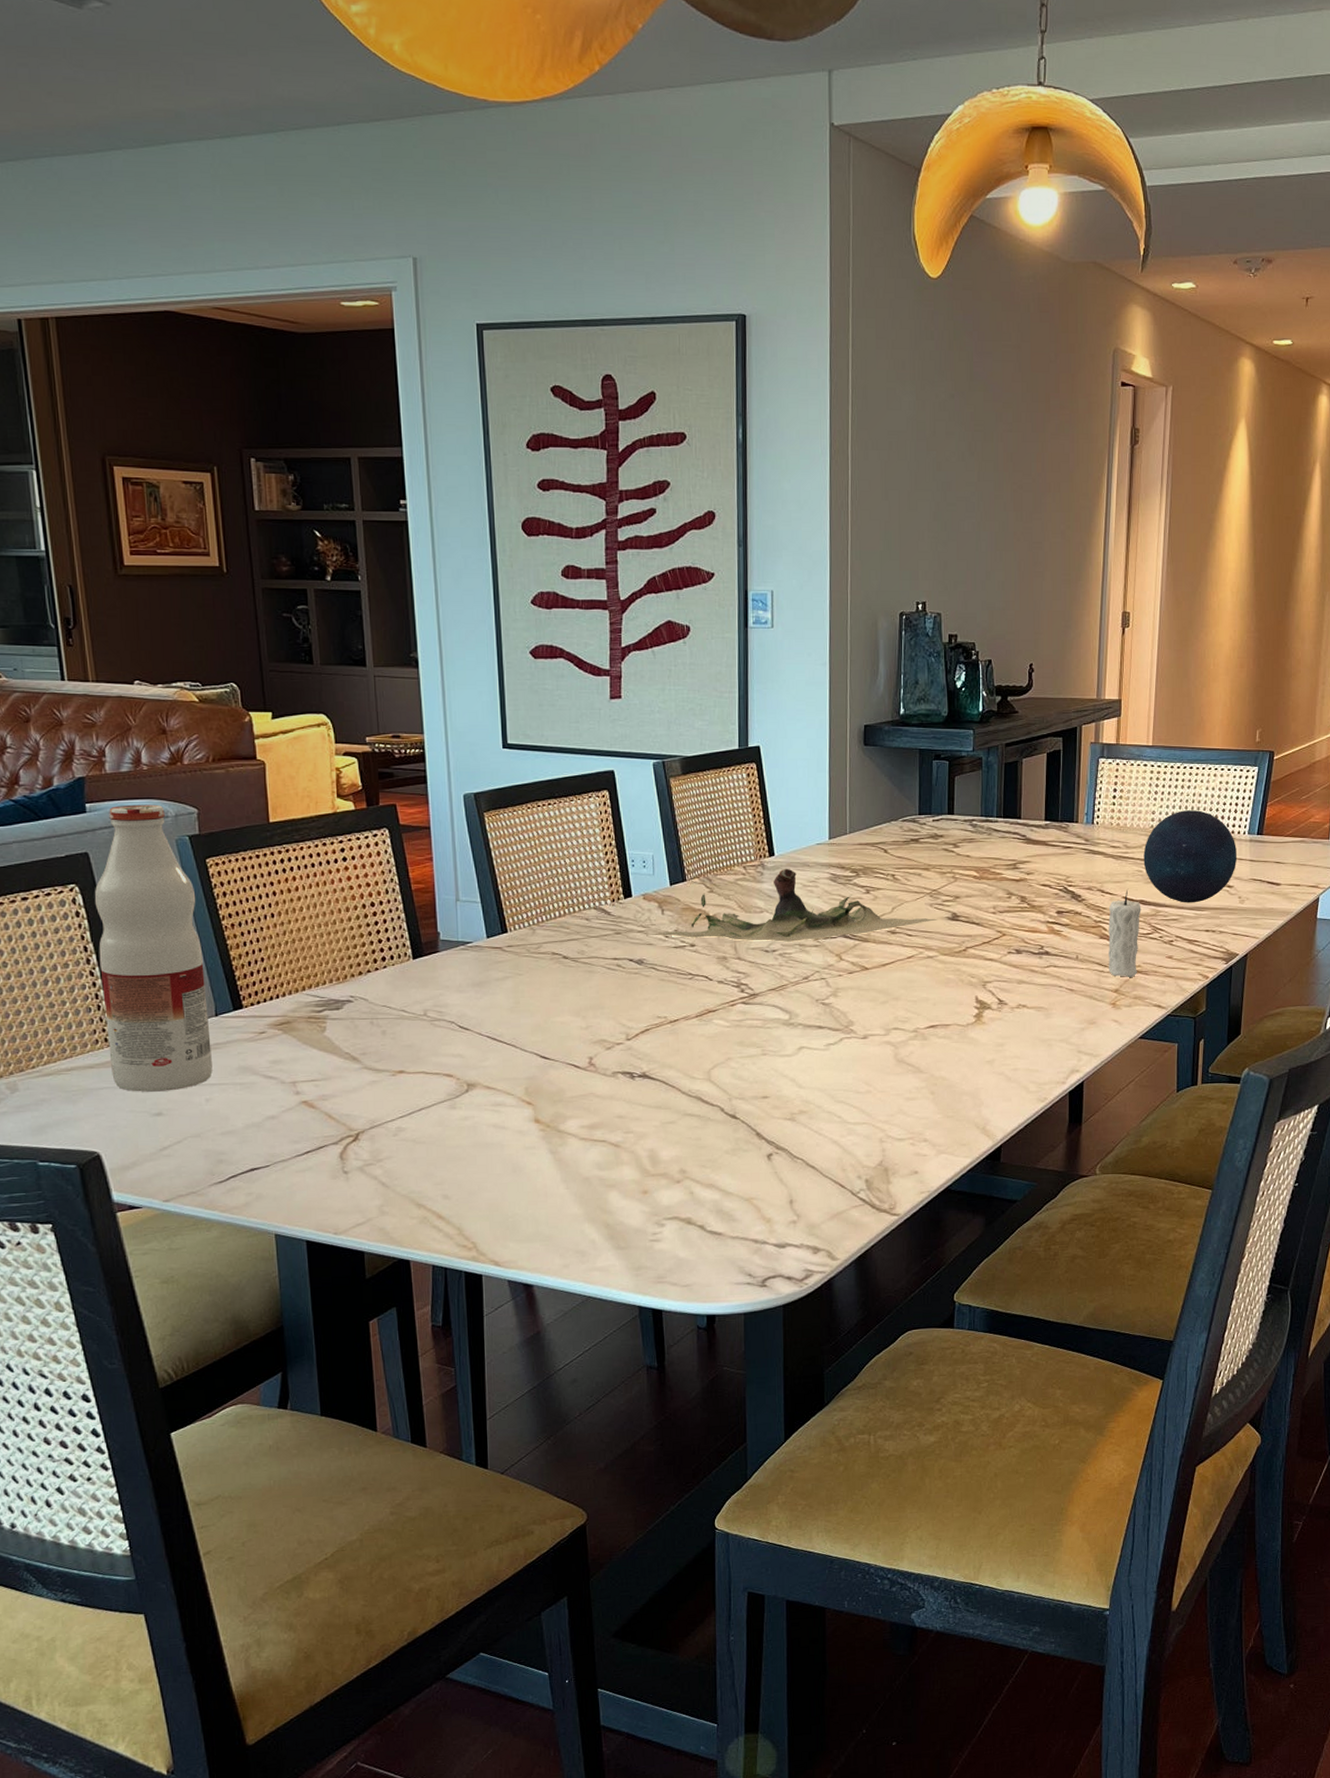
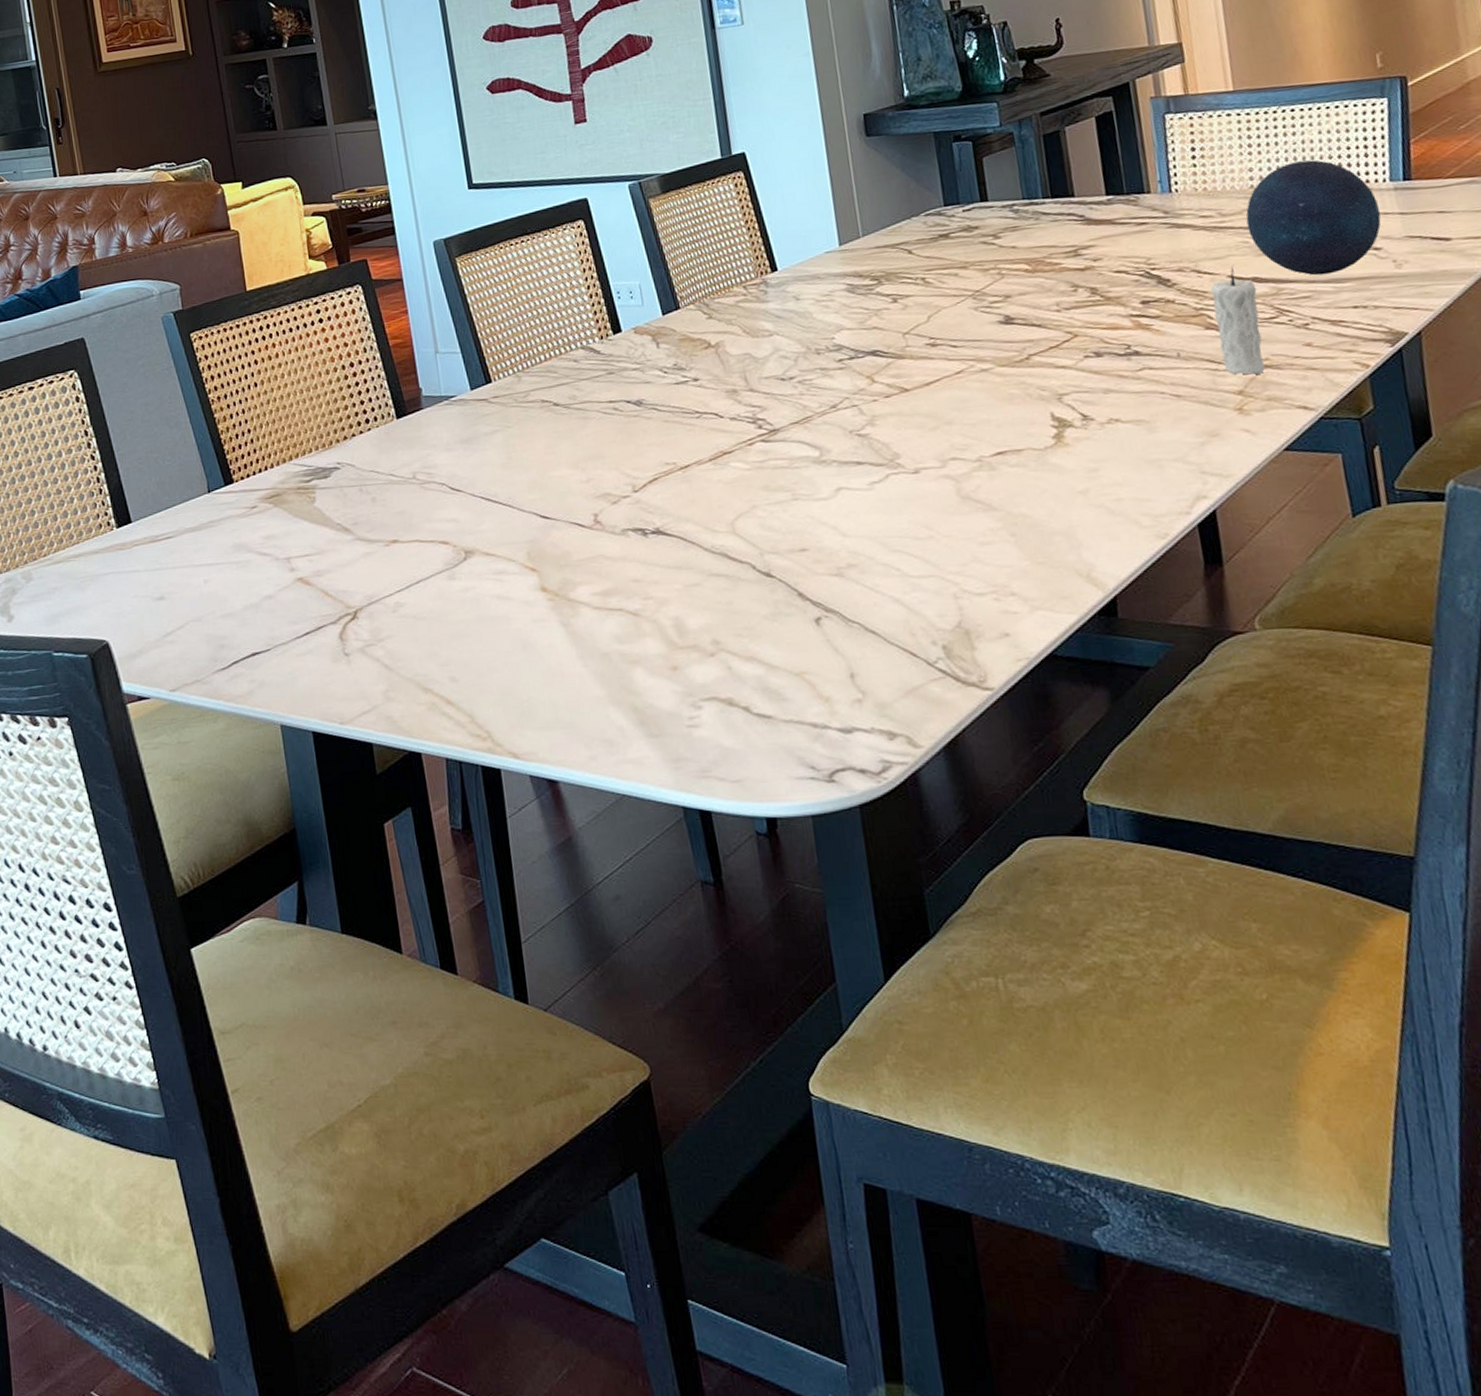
beverage bottle: present [94,804,213,1092] -> none [91,284,209,576]
plant: present [650,868,939,942] -> none [646,283,989,373]

